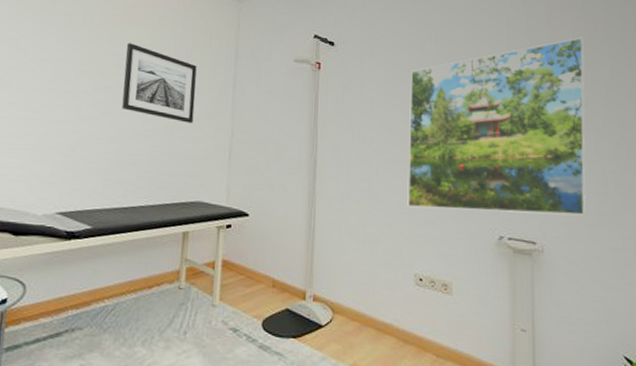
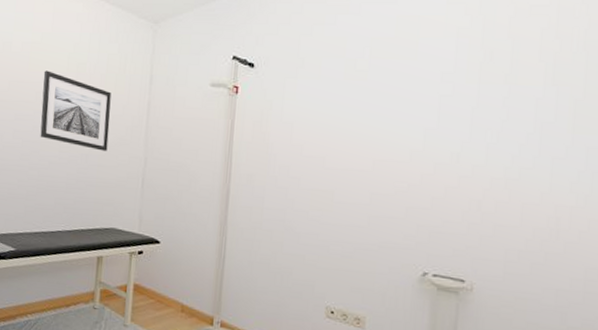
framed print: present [407,37,586,216] -> none [323,48,554,254]

